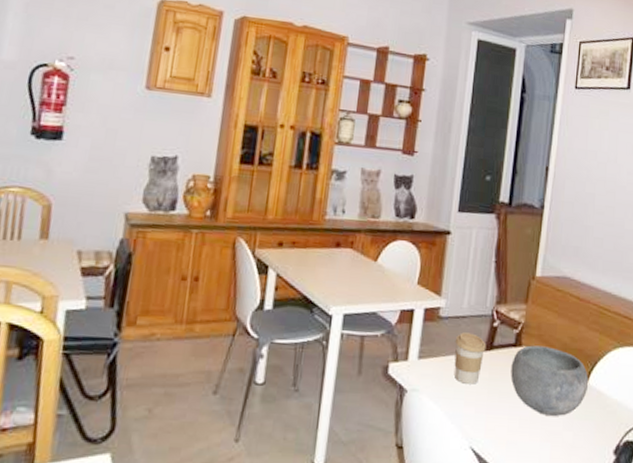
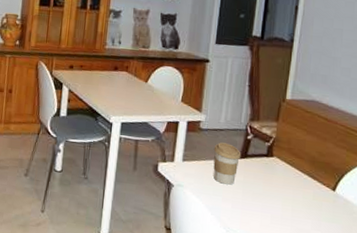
bowl: present [510,345,589,416] -> none [263,156,336,218]

